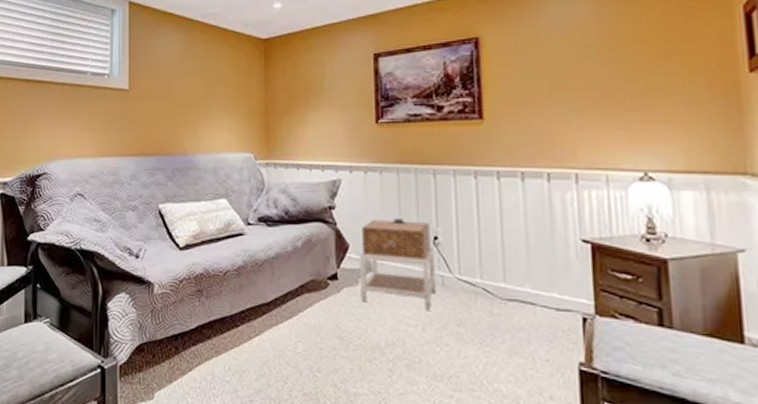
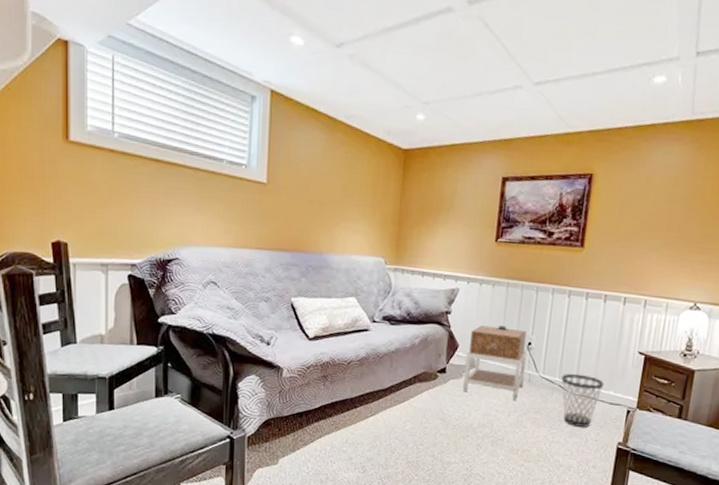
wastebasket: none [484,272,543,343] -> present [561,373,604,427]

